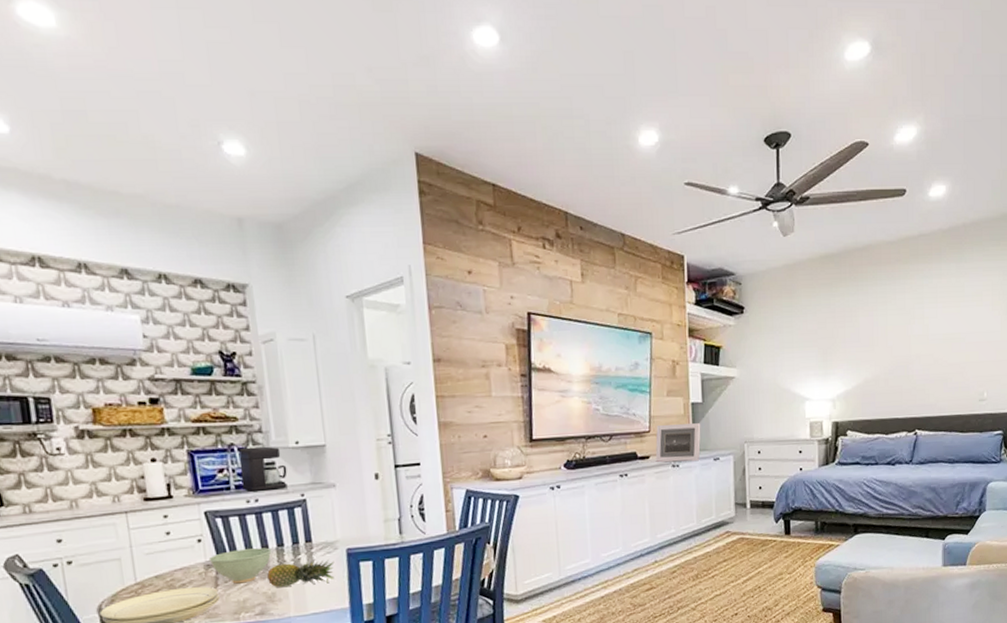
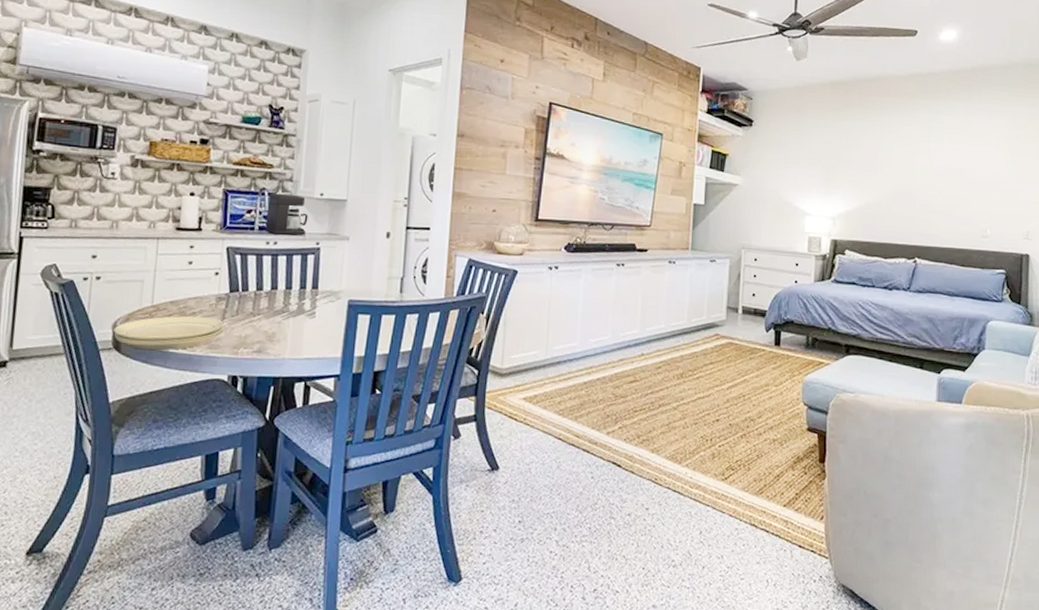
bowl: present [208,547,272,584] -> none [221,287,280,320]
fruit: present [267,560,335,588] -> none [271,306,335,331]
picture frame: present [655,423,701,463] -> none [653,220,701,261]

